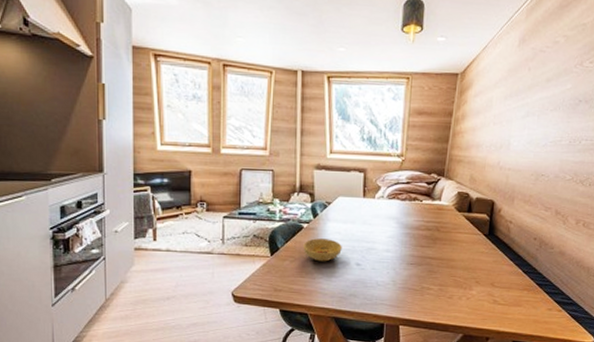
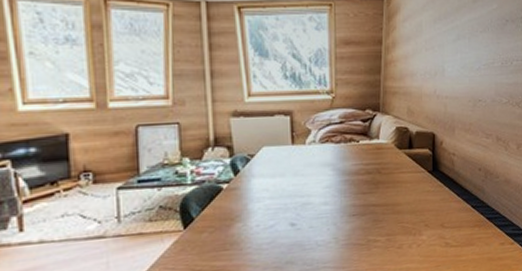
bowl: present [303,238,342,262] -> none [224,198,272,228]

